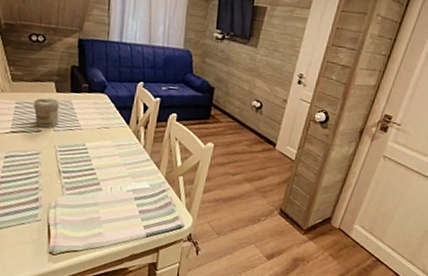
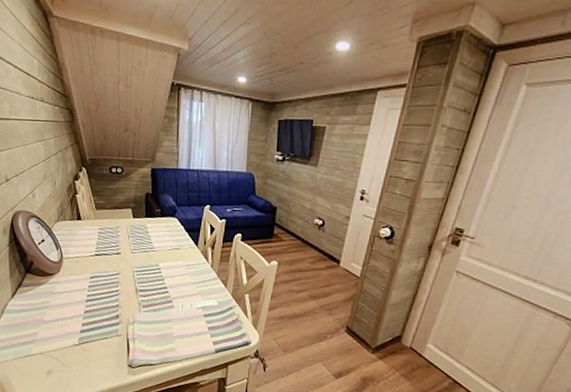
jar: present [33,98,60,128] -> none [114,223,136,251]

